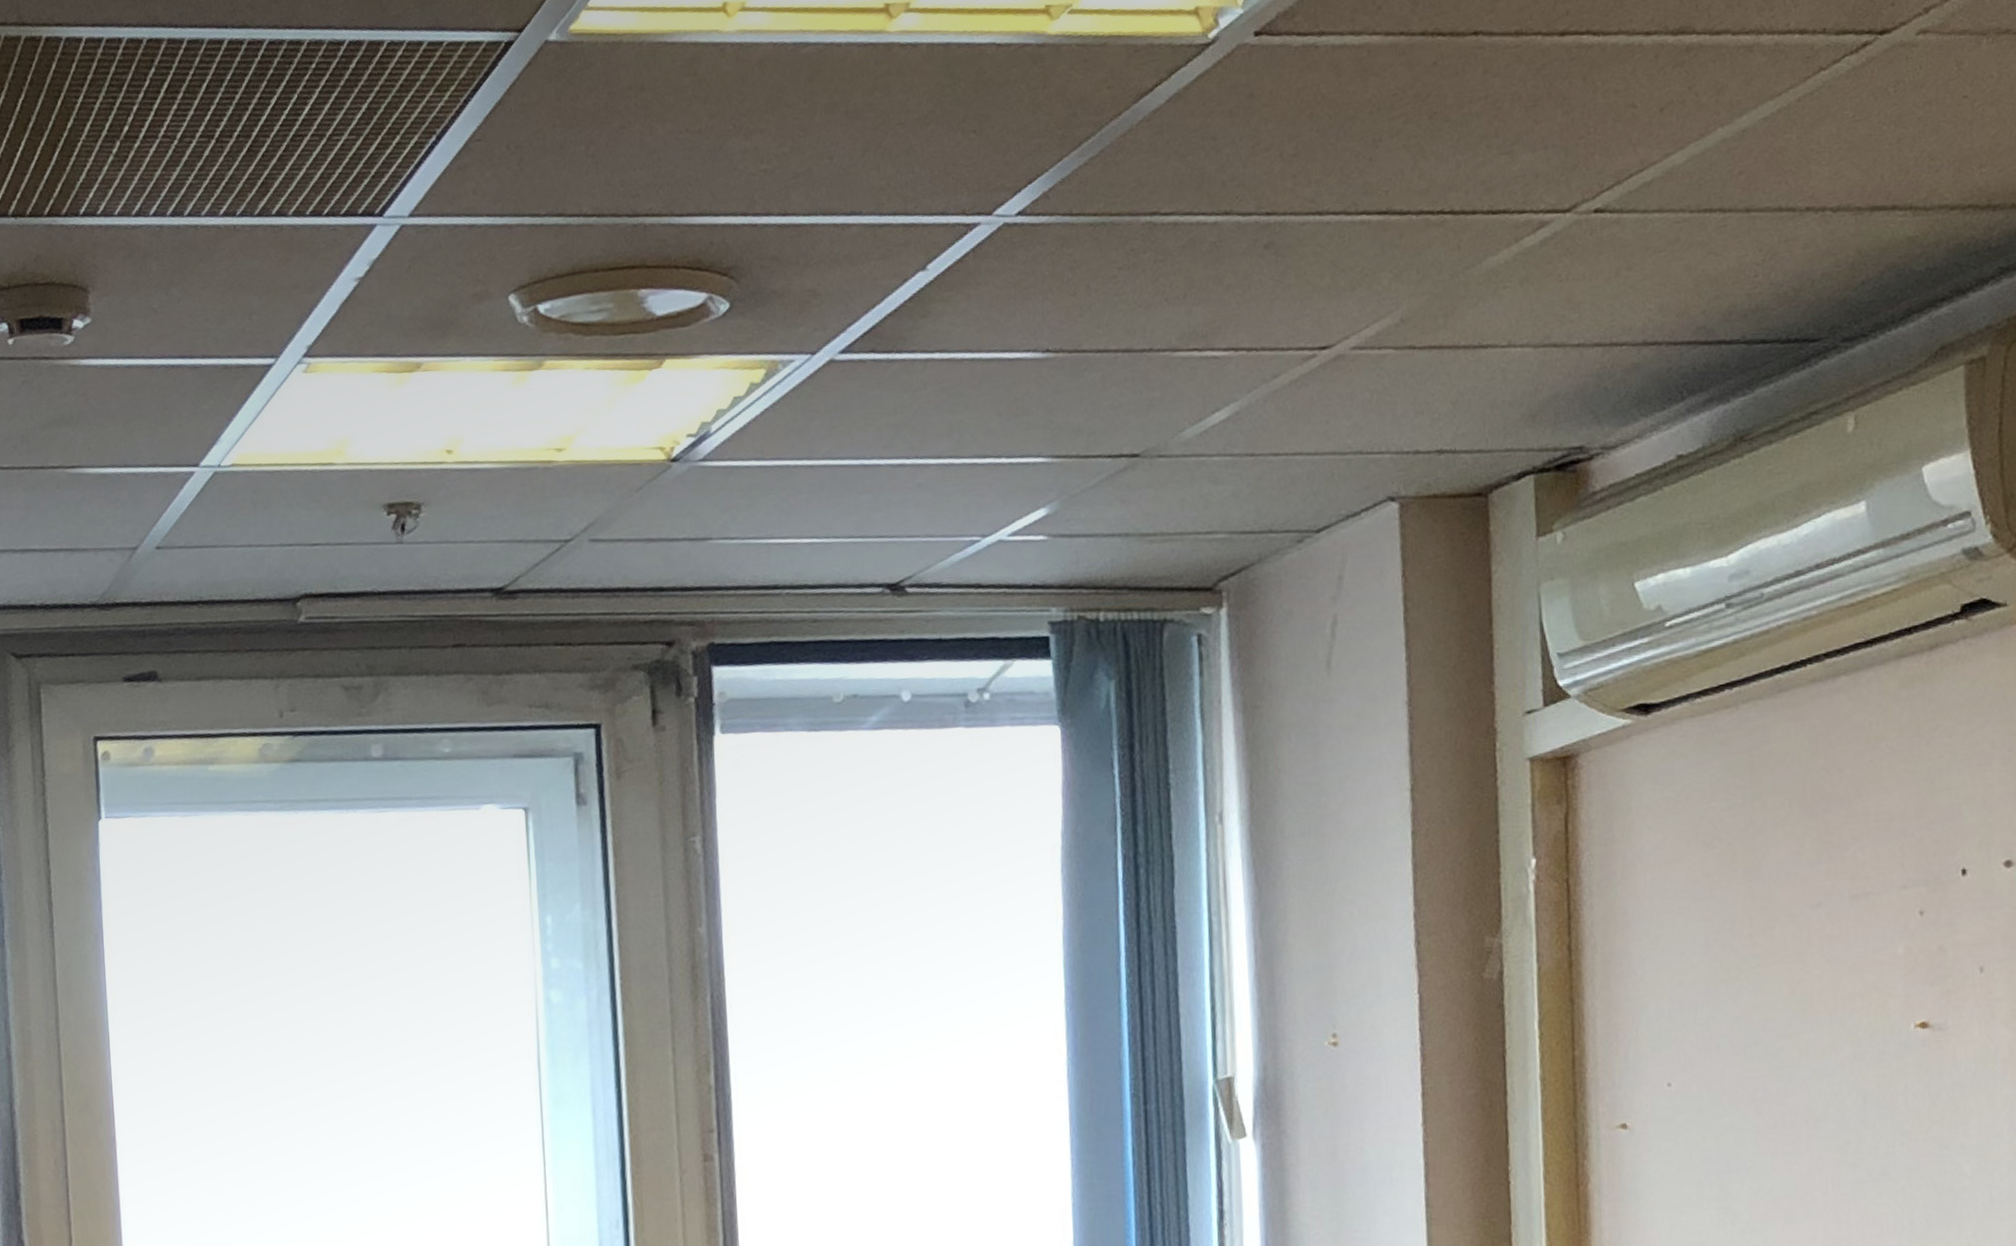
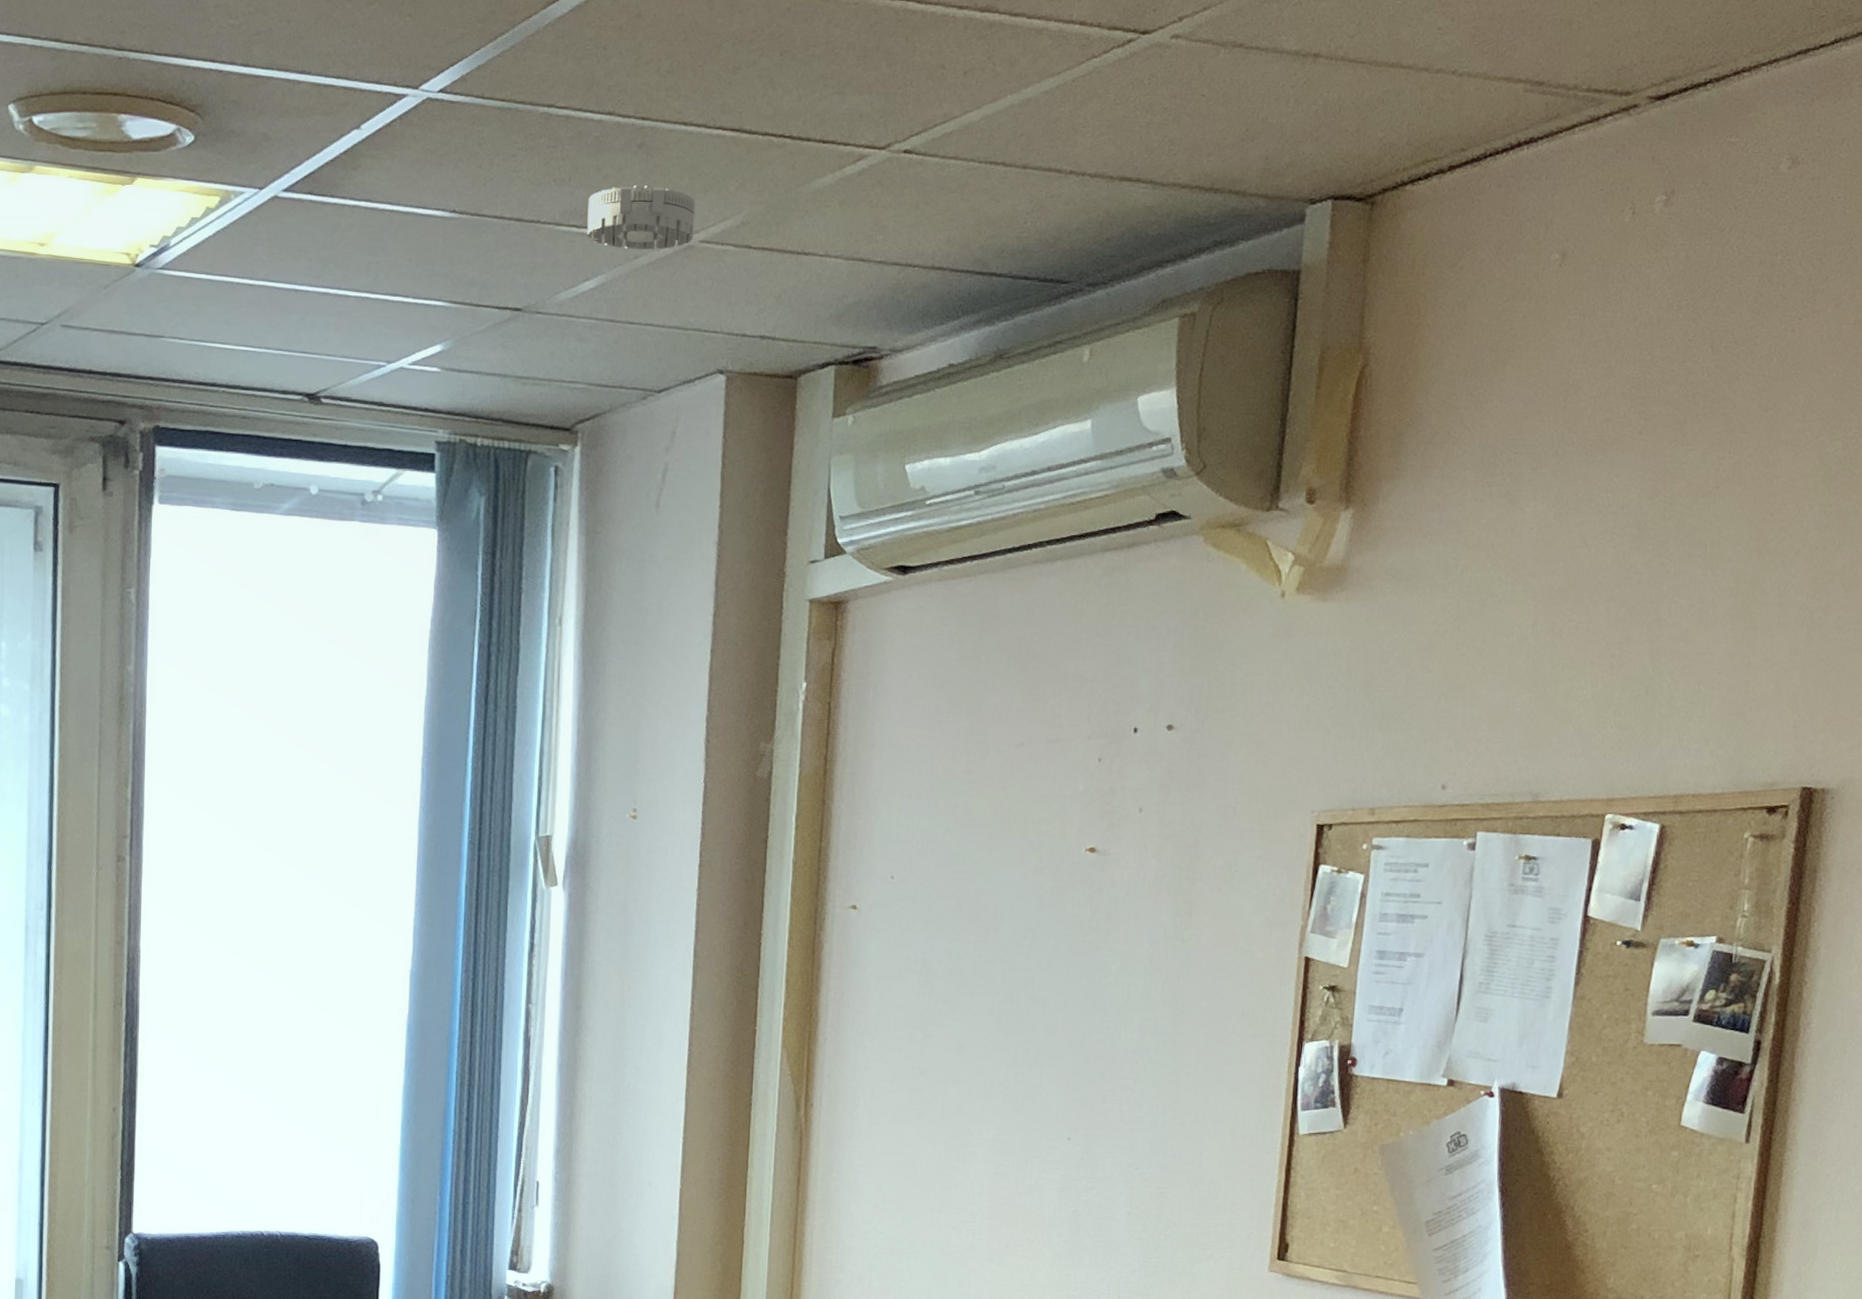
smoke detector: none [1209,290,1344,369] -> present [587,184,696,249]

